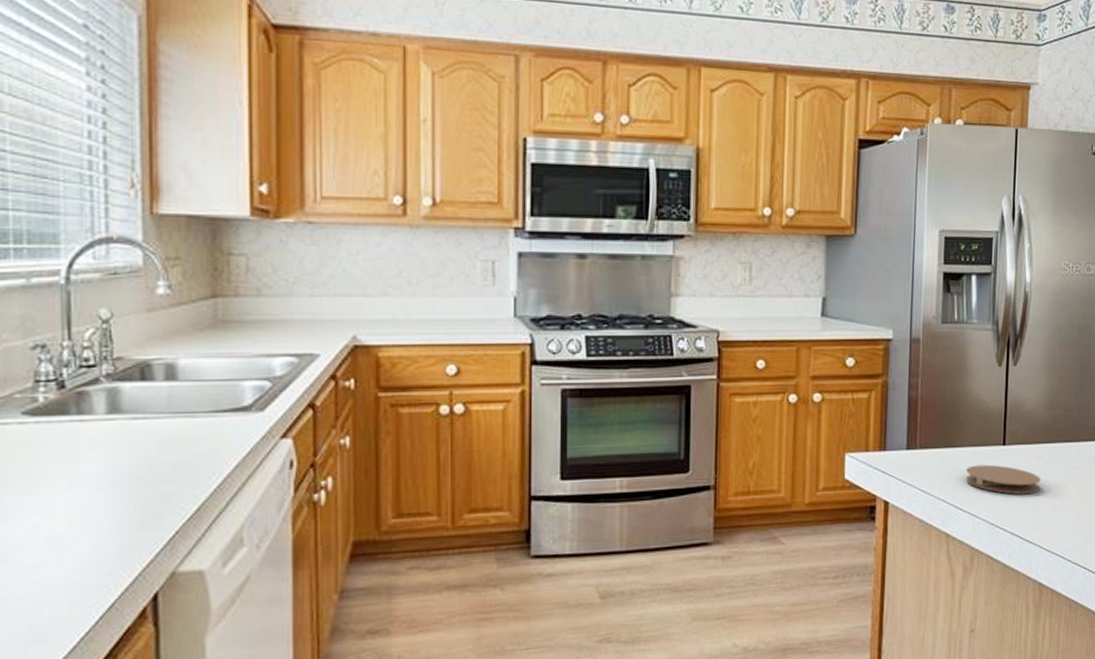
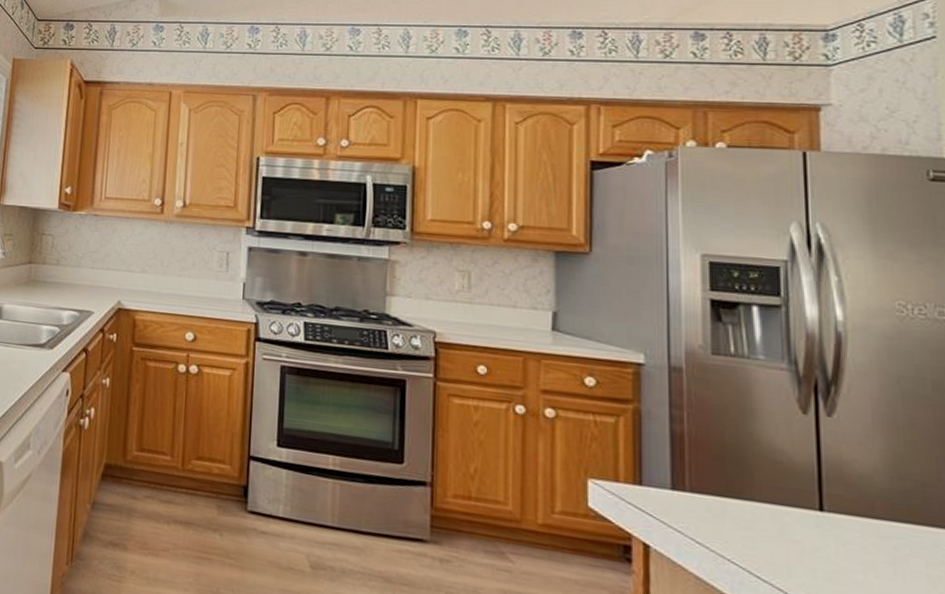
coaster: present [965,464,1041,495] -> none [761,526,891,583]

